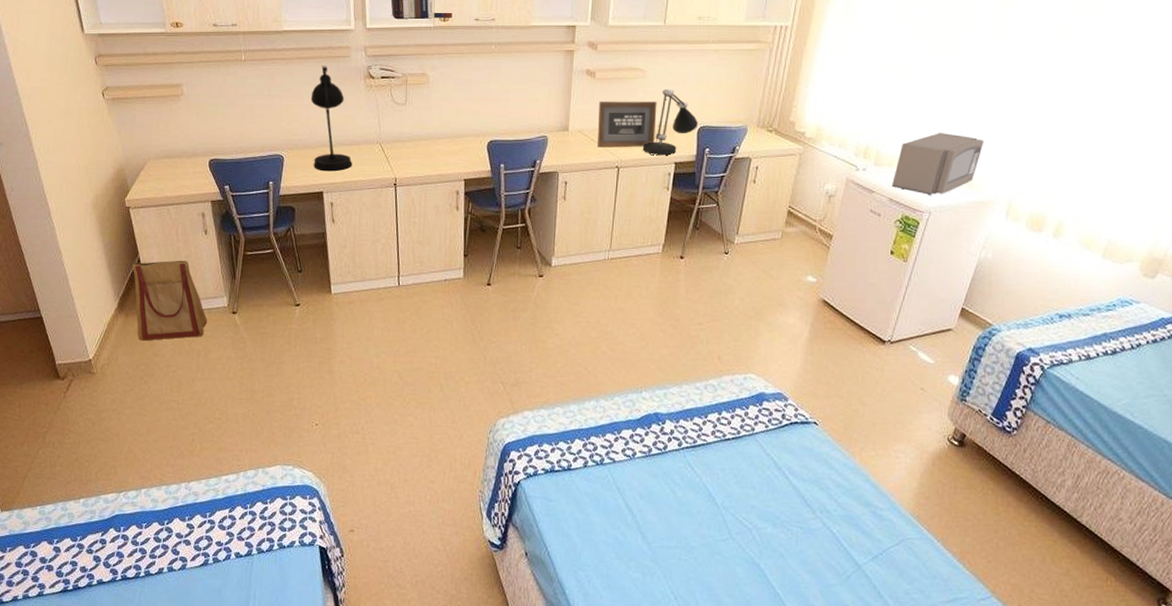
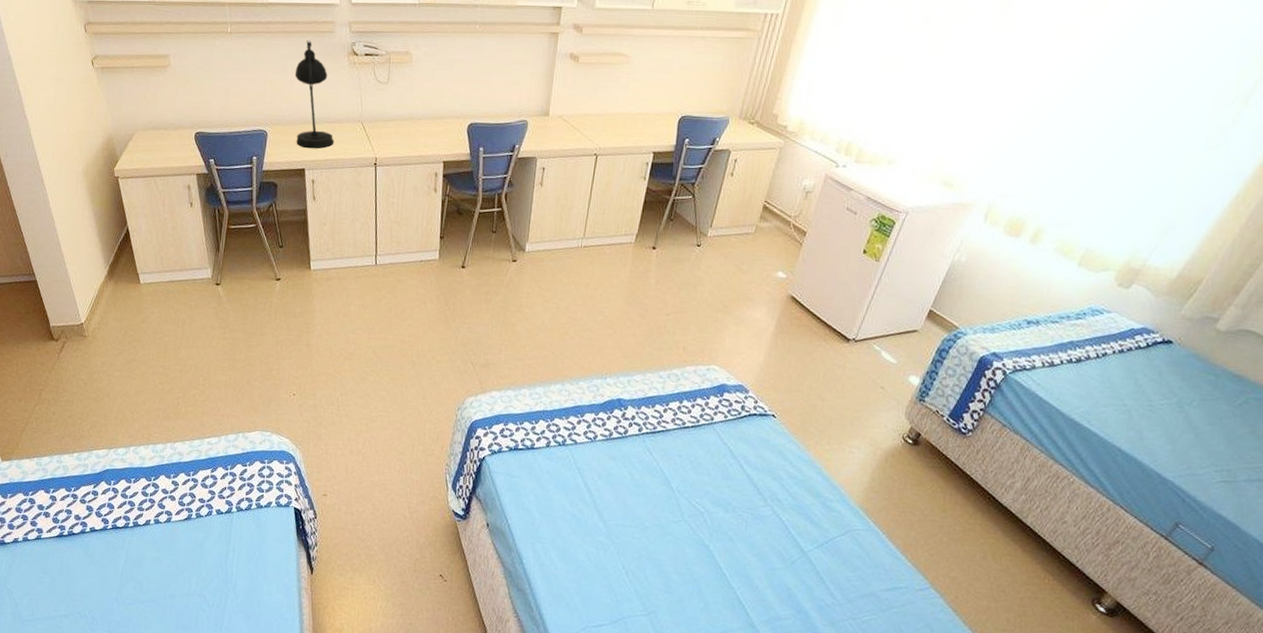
shopping bag: present [132,260,207,341] -> none [121,231,192,308]
picture frame: present [598,101,657,148] -> none [577,86,640,135]
desk lamp: present [642,88,698,156] -> none [622,75,680,145]
microwave: present [891,133,984,196] -> none [870,131,971,196]

